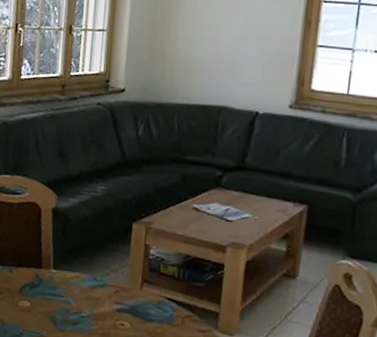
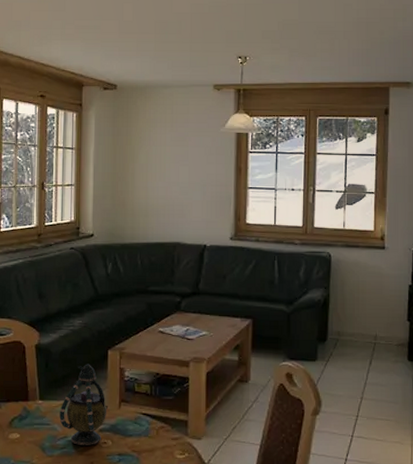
teapot: none [74,235,129,325] -> present [59,364,109,445]

